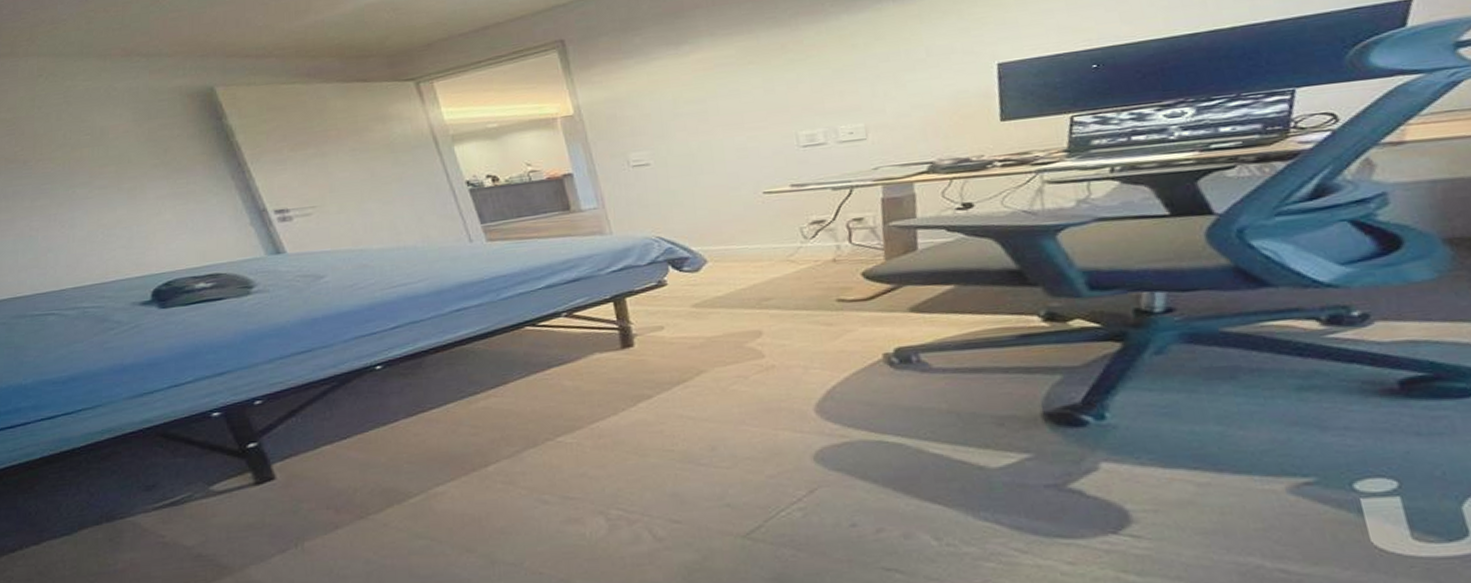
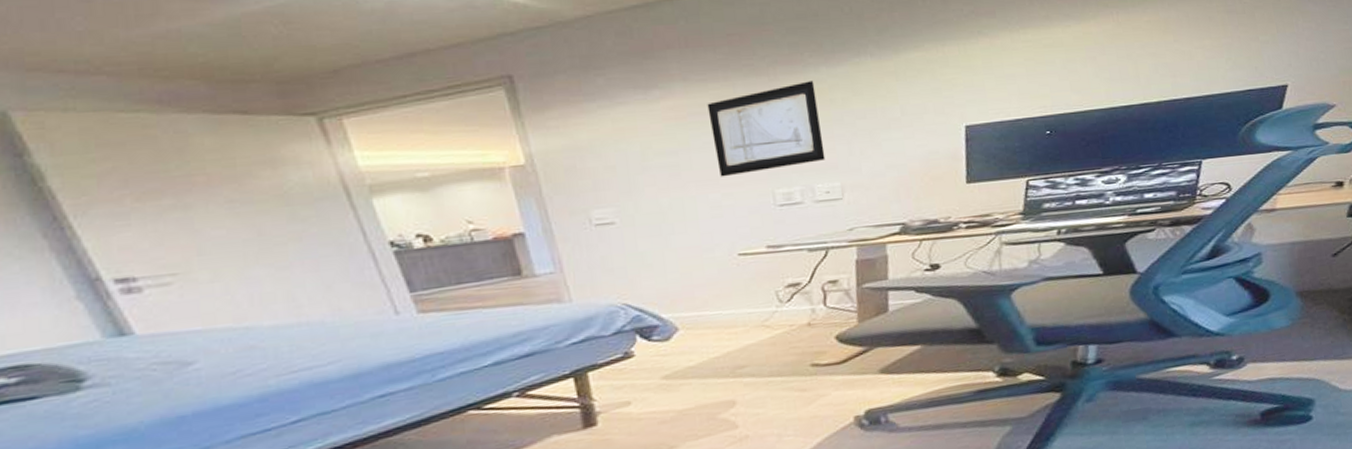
wall art: none [732,28,849,121] -> present [707,80,826,177]

